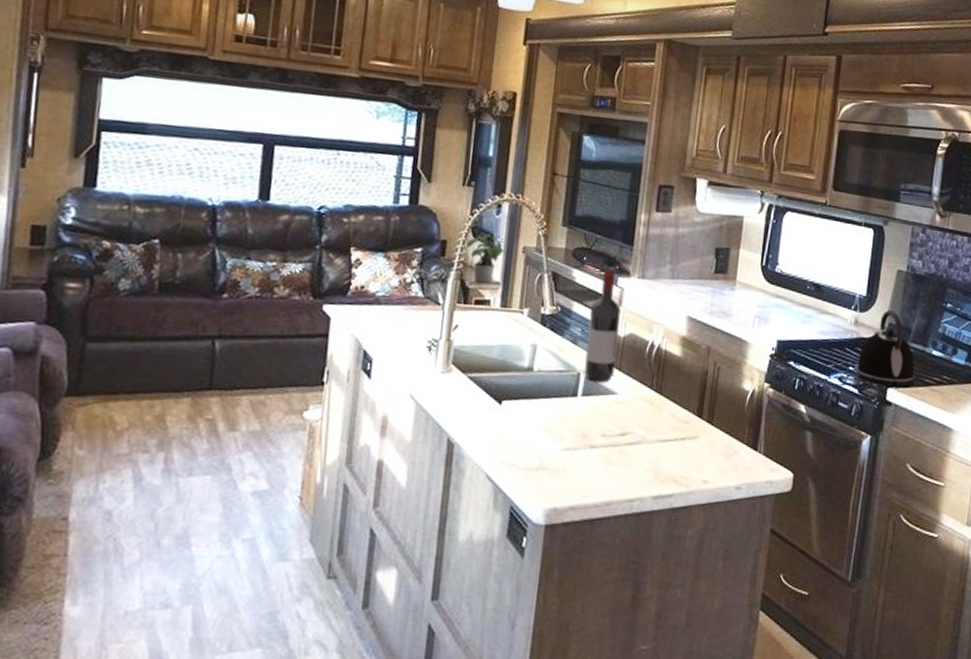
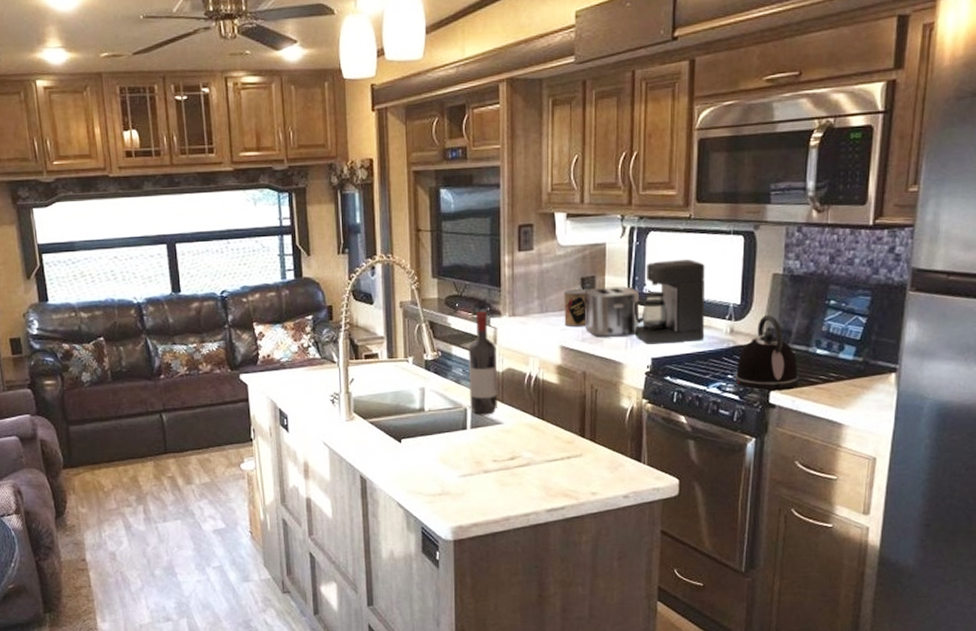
potted plant: present [465,232,505,283] -> none [349,294,384,339]
tin can: none [694,258,721,300] -> present [564,289,588,328]
toaster: none [714,260,771,314] -> present [584,285,640,338]
coffee maker: none [764,242,836,329] -> present [634,259,705,344]

